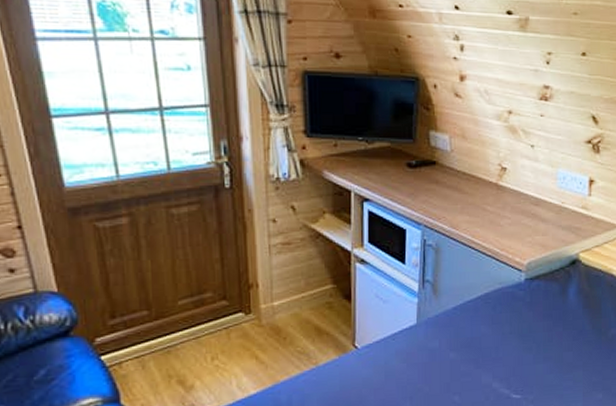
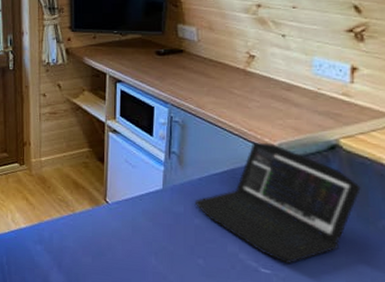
laptop: none [451,261,596,386] -> present [196,142,361,264]

